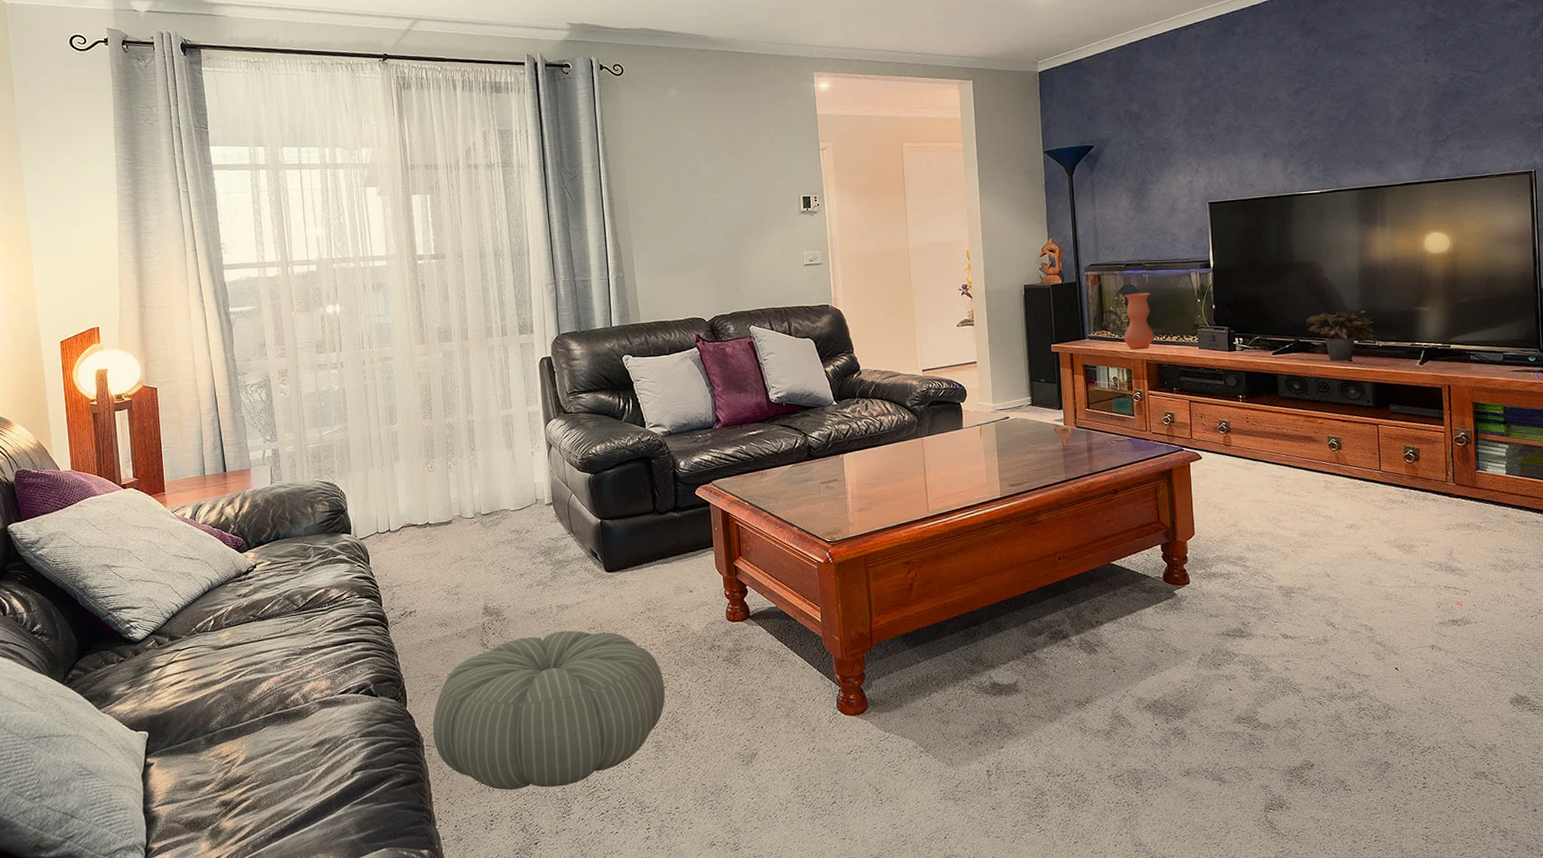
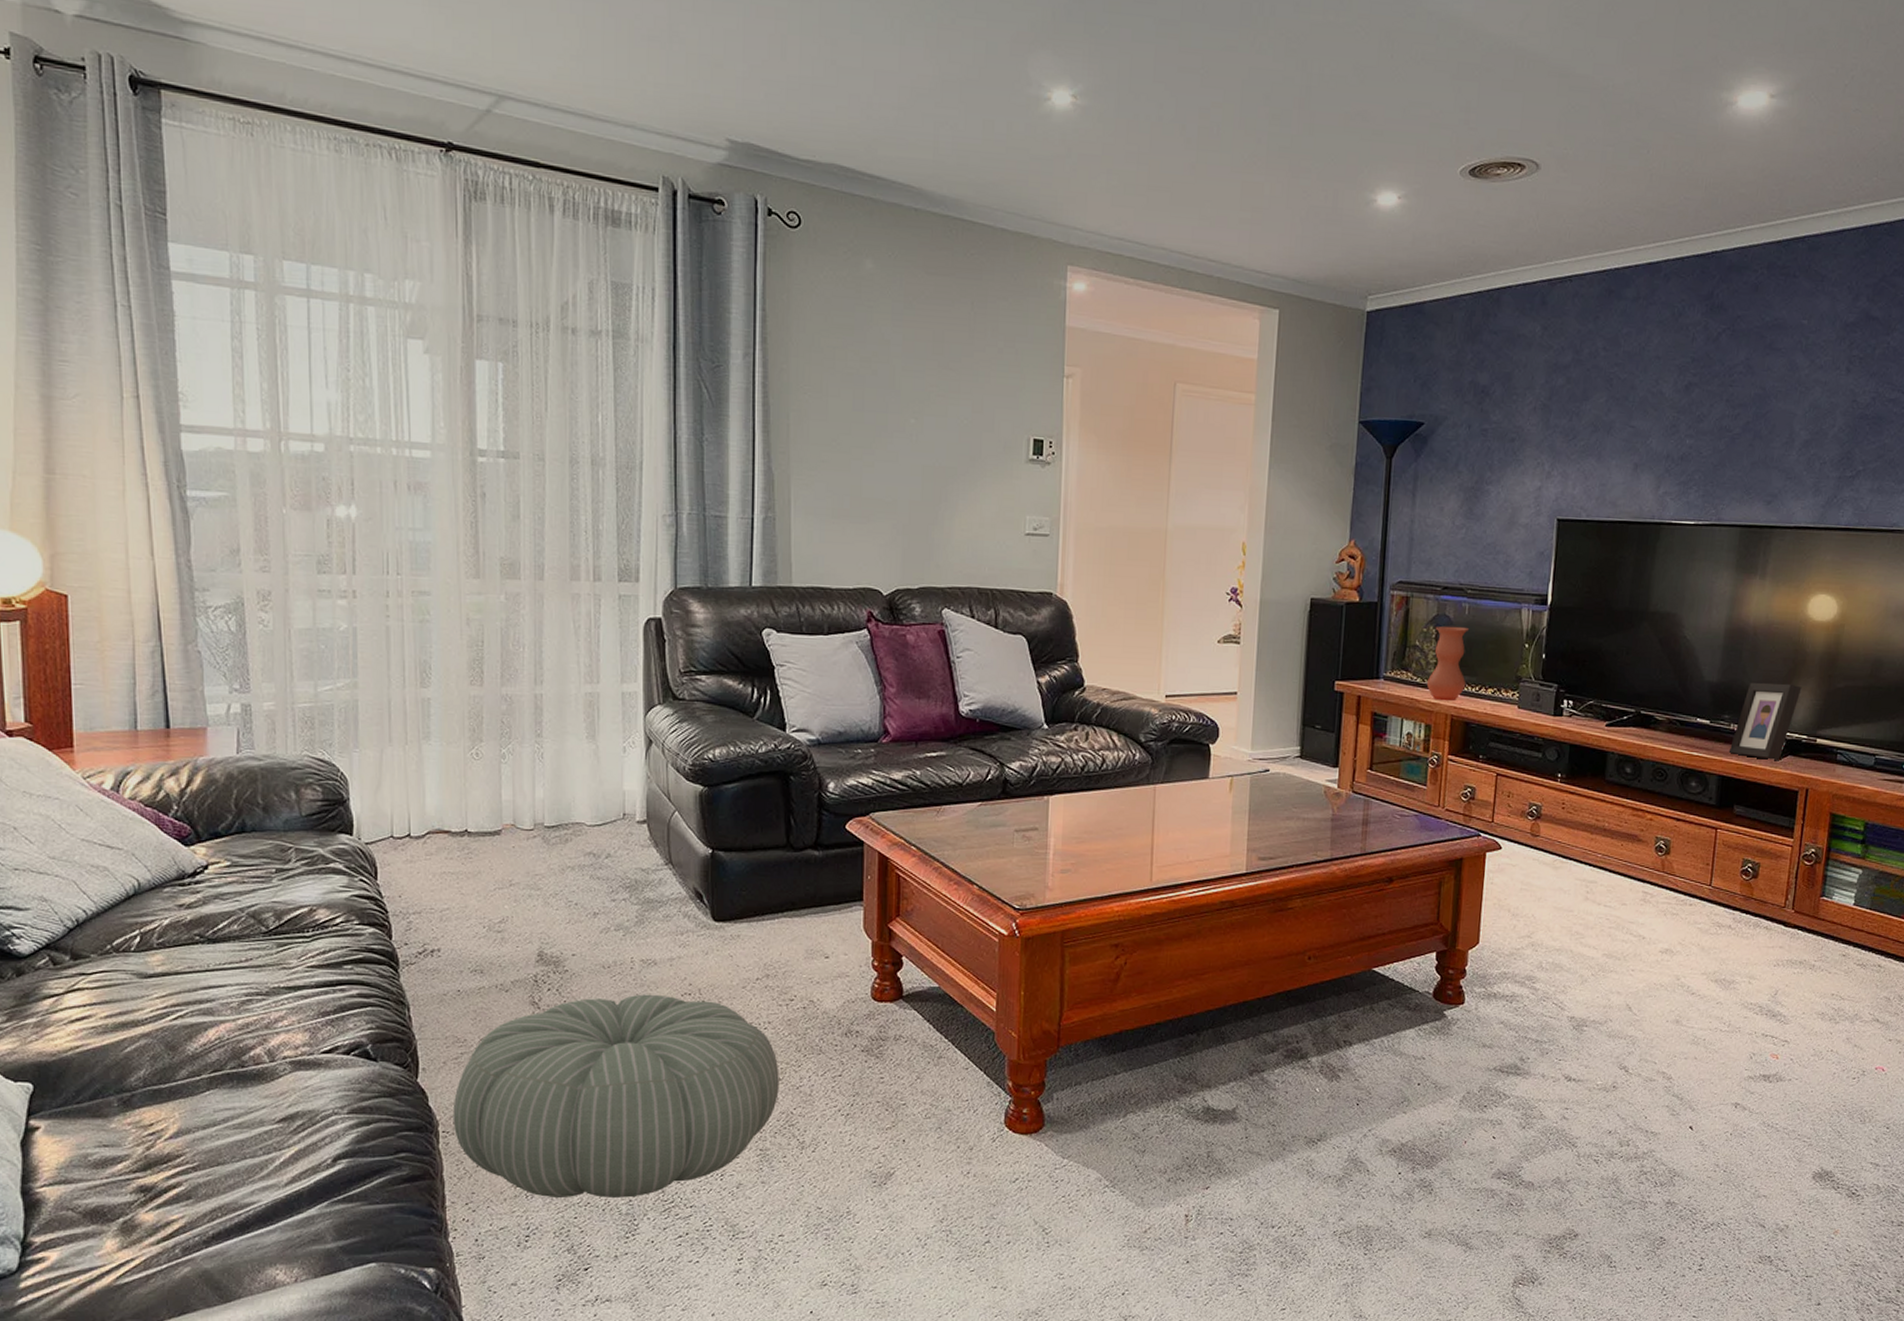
potted plant: present [1306,310,1378,362] -> none [1652,679,1736,746]
picture frame: none [1377,304,1431,366] -> present [1728,683,1802,760]

